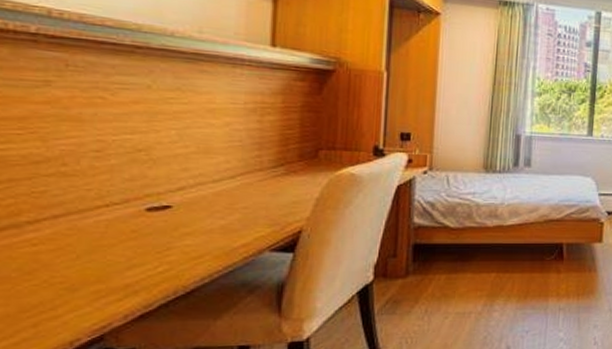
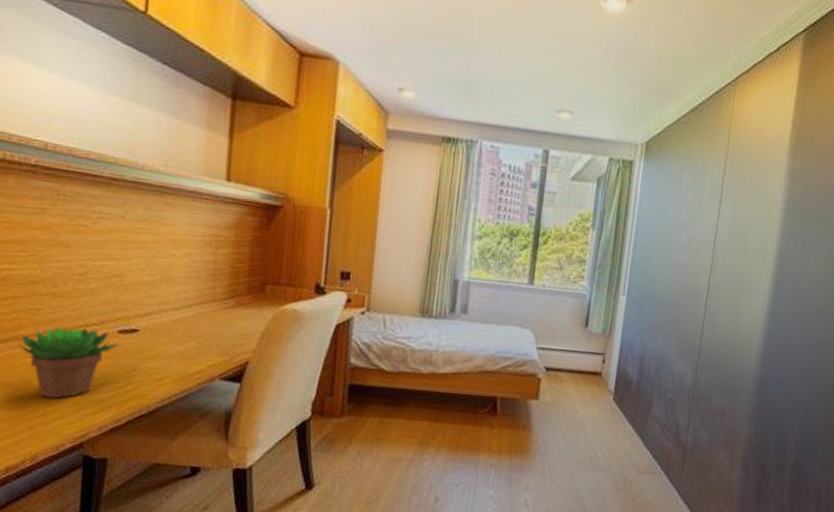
succulent plant: none [17,208,149,289] -> present [19,326,121,399]

